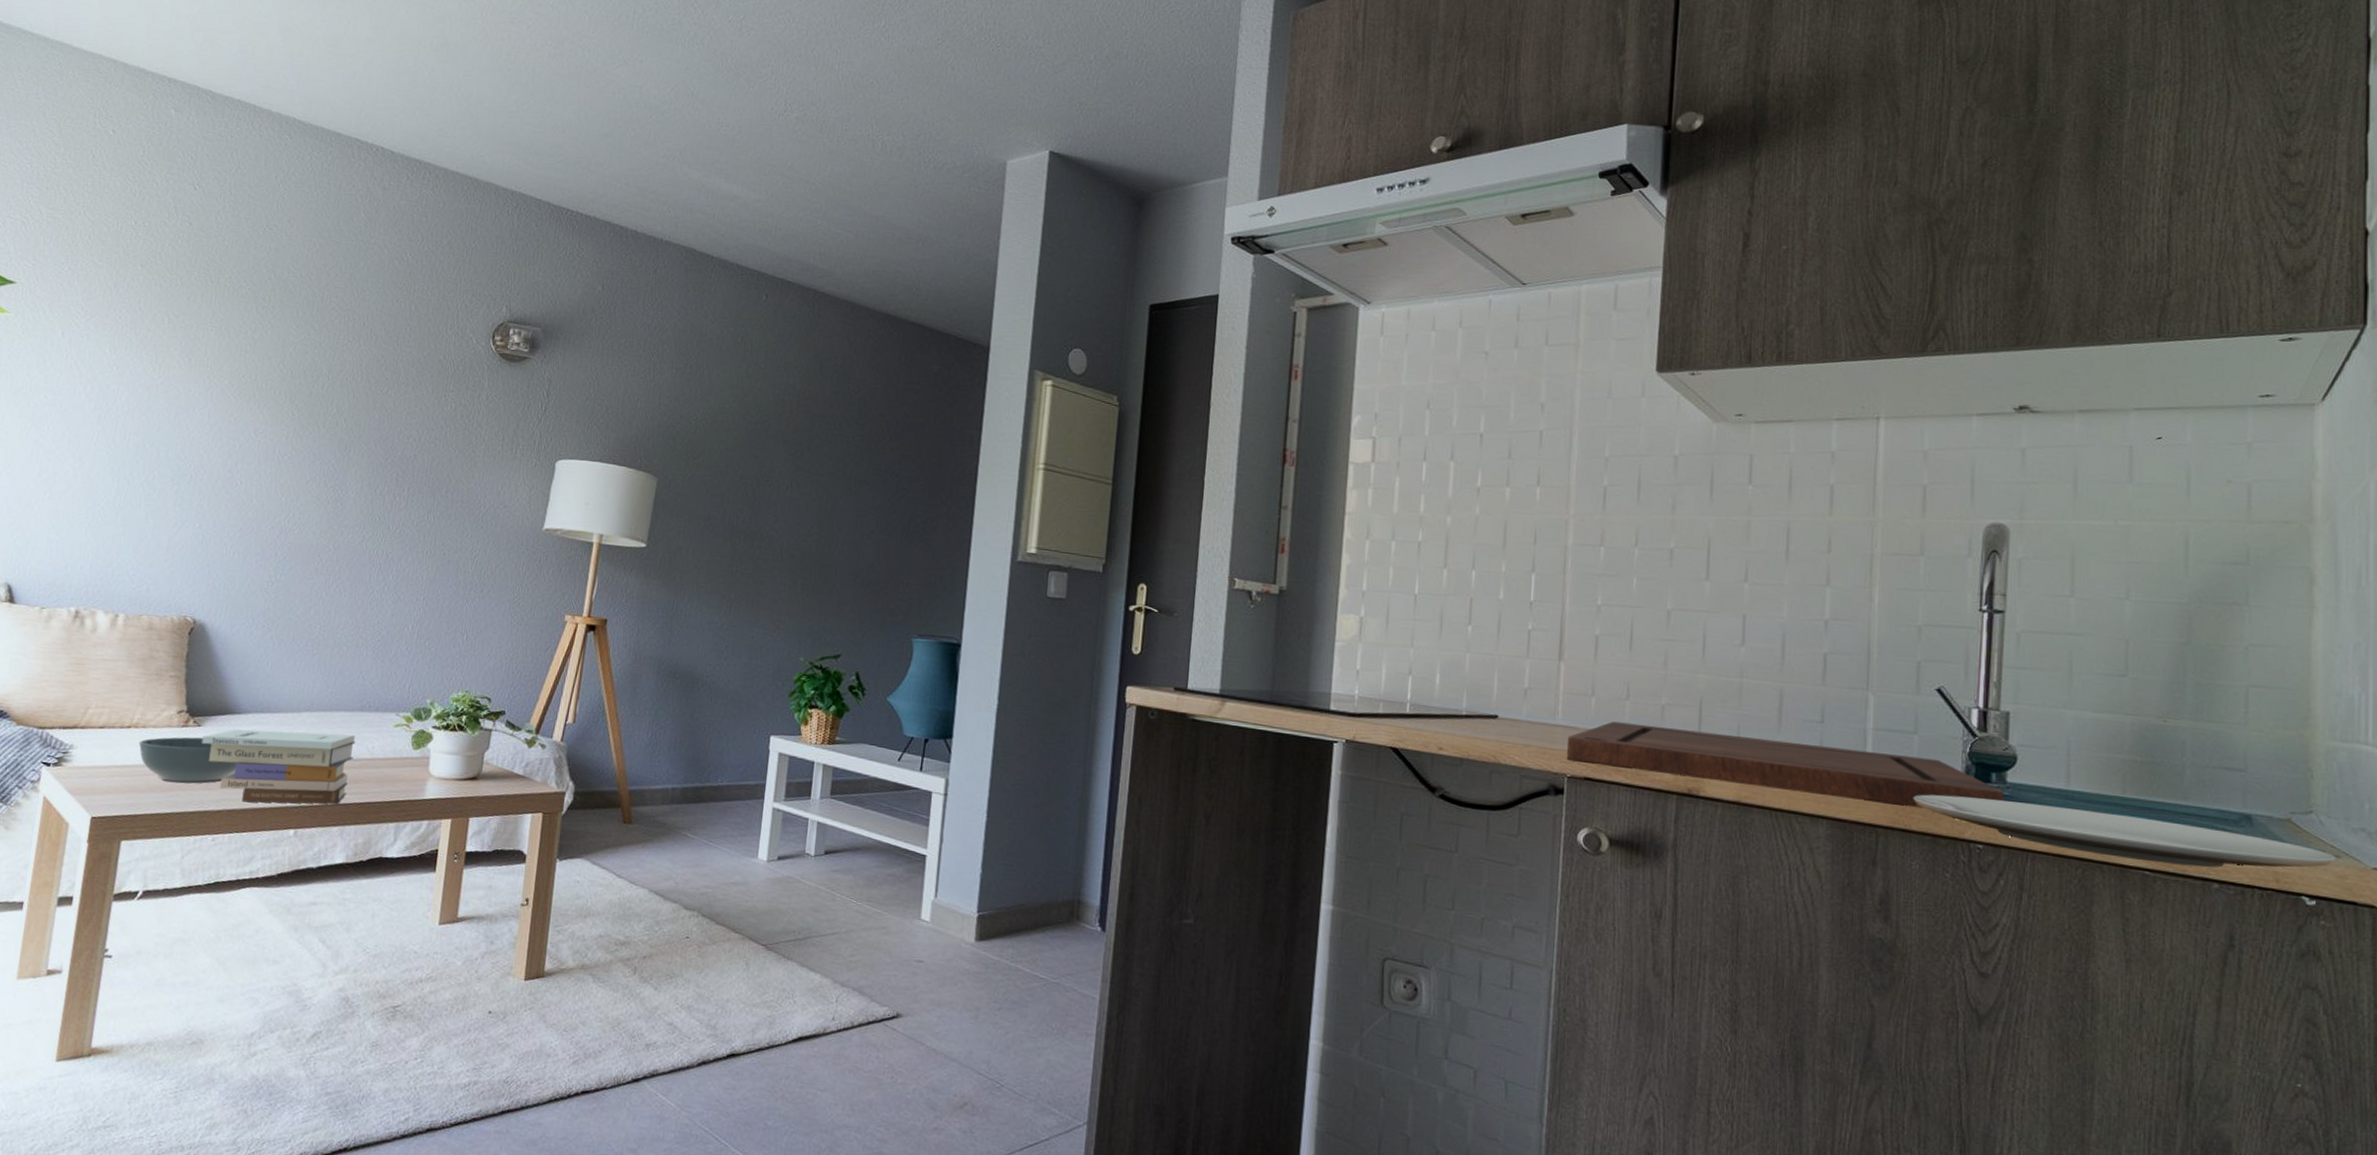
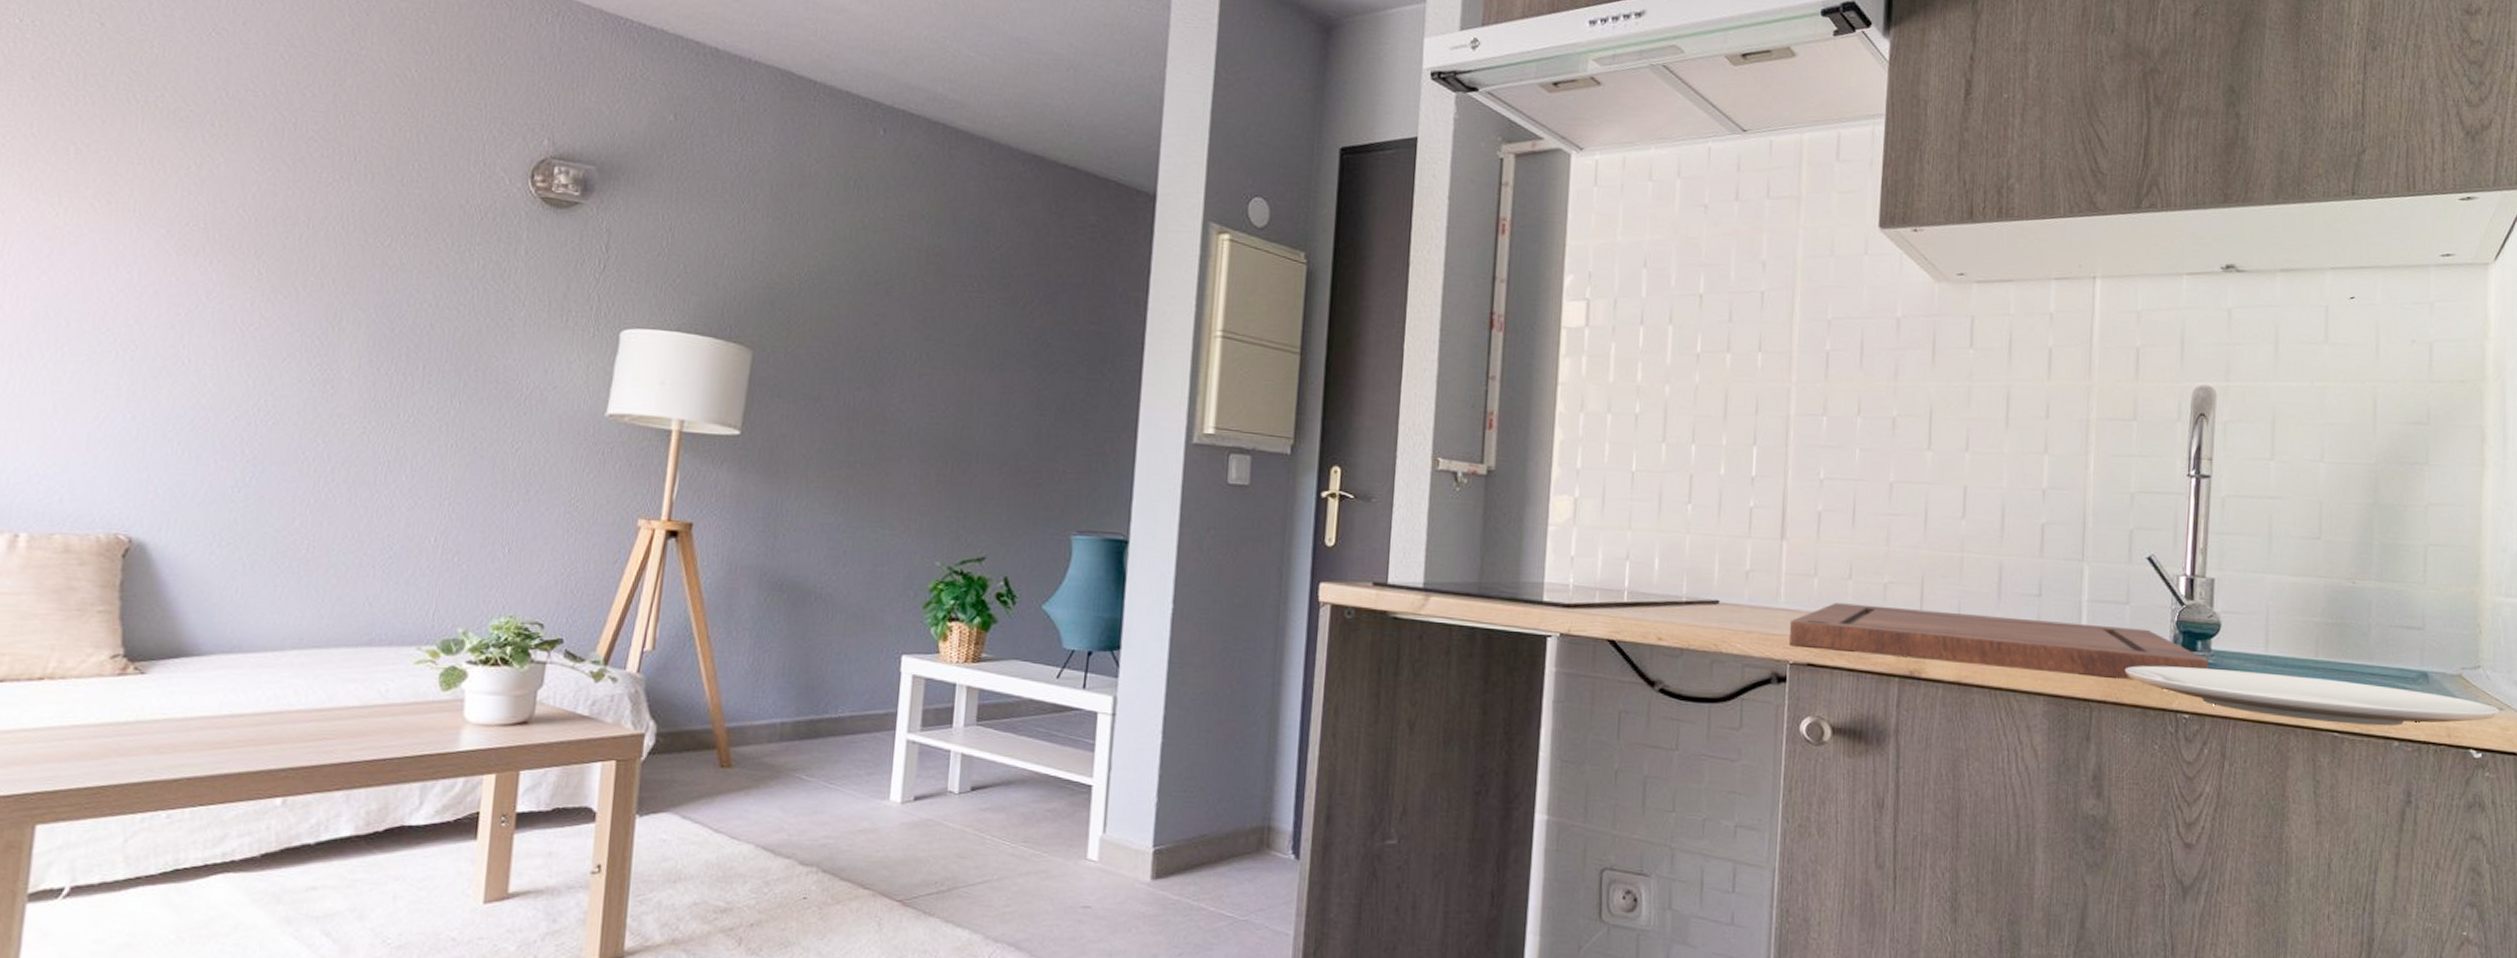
bowl: present [139,737,239,784] -> none [56,687,200,748]
books: present [202,729,355,804] -> none [147,675,363,767]

